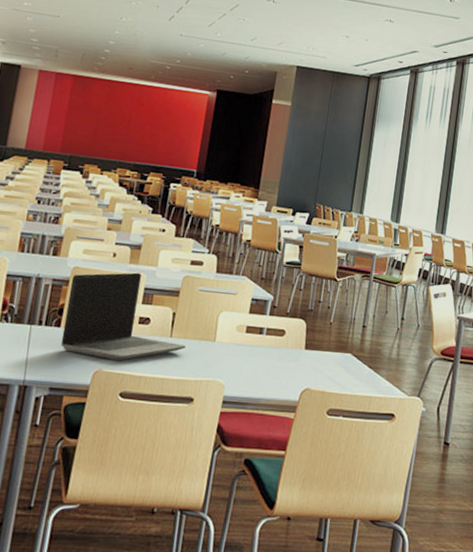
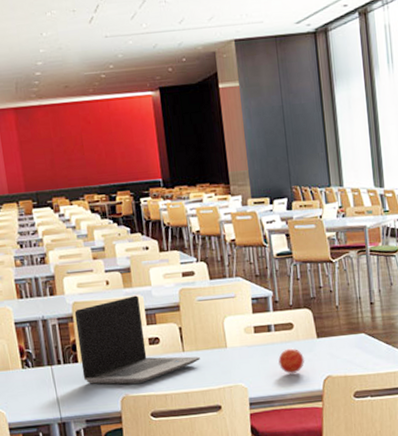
apple: none [262,354,288,380] -> present [278,348,304,374]

